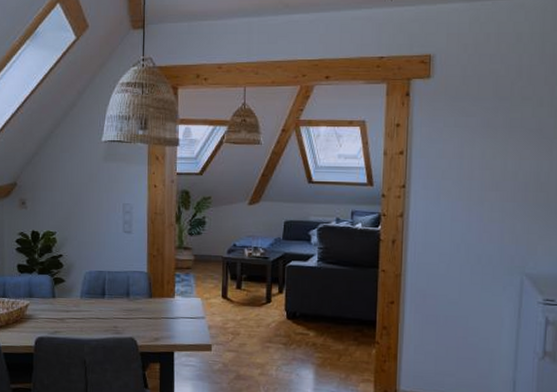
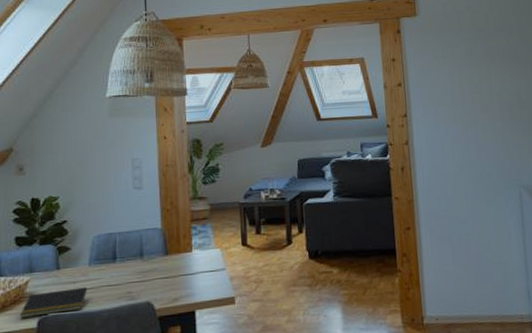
notepad: none [21,316,79,337] -> present [21,287,88,318]

